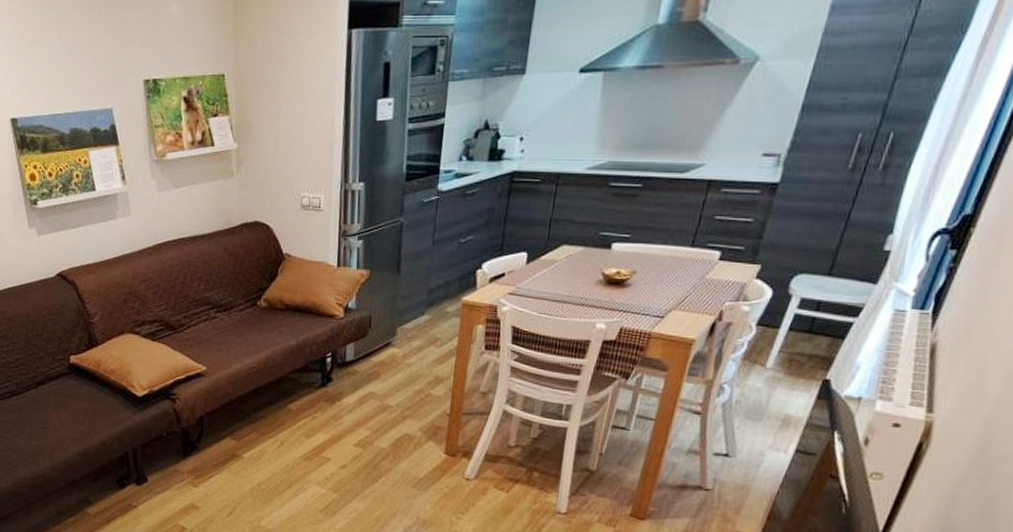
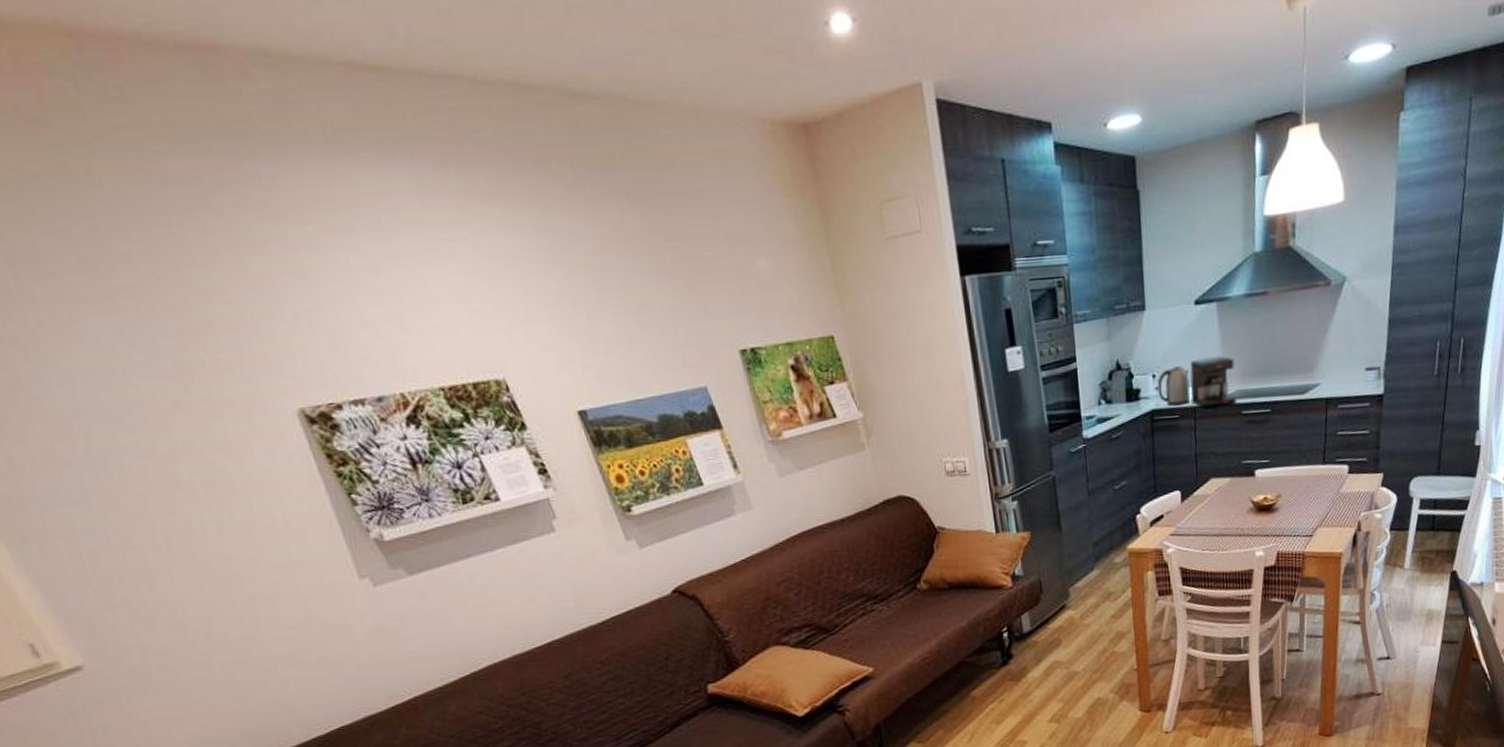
kettle: none [522,132,560,170] -> present [1157,366,1191,406]
coffee maker: none [556,125,611,176] -> present [1189,356,1236,409]

